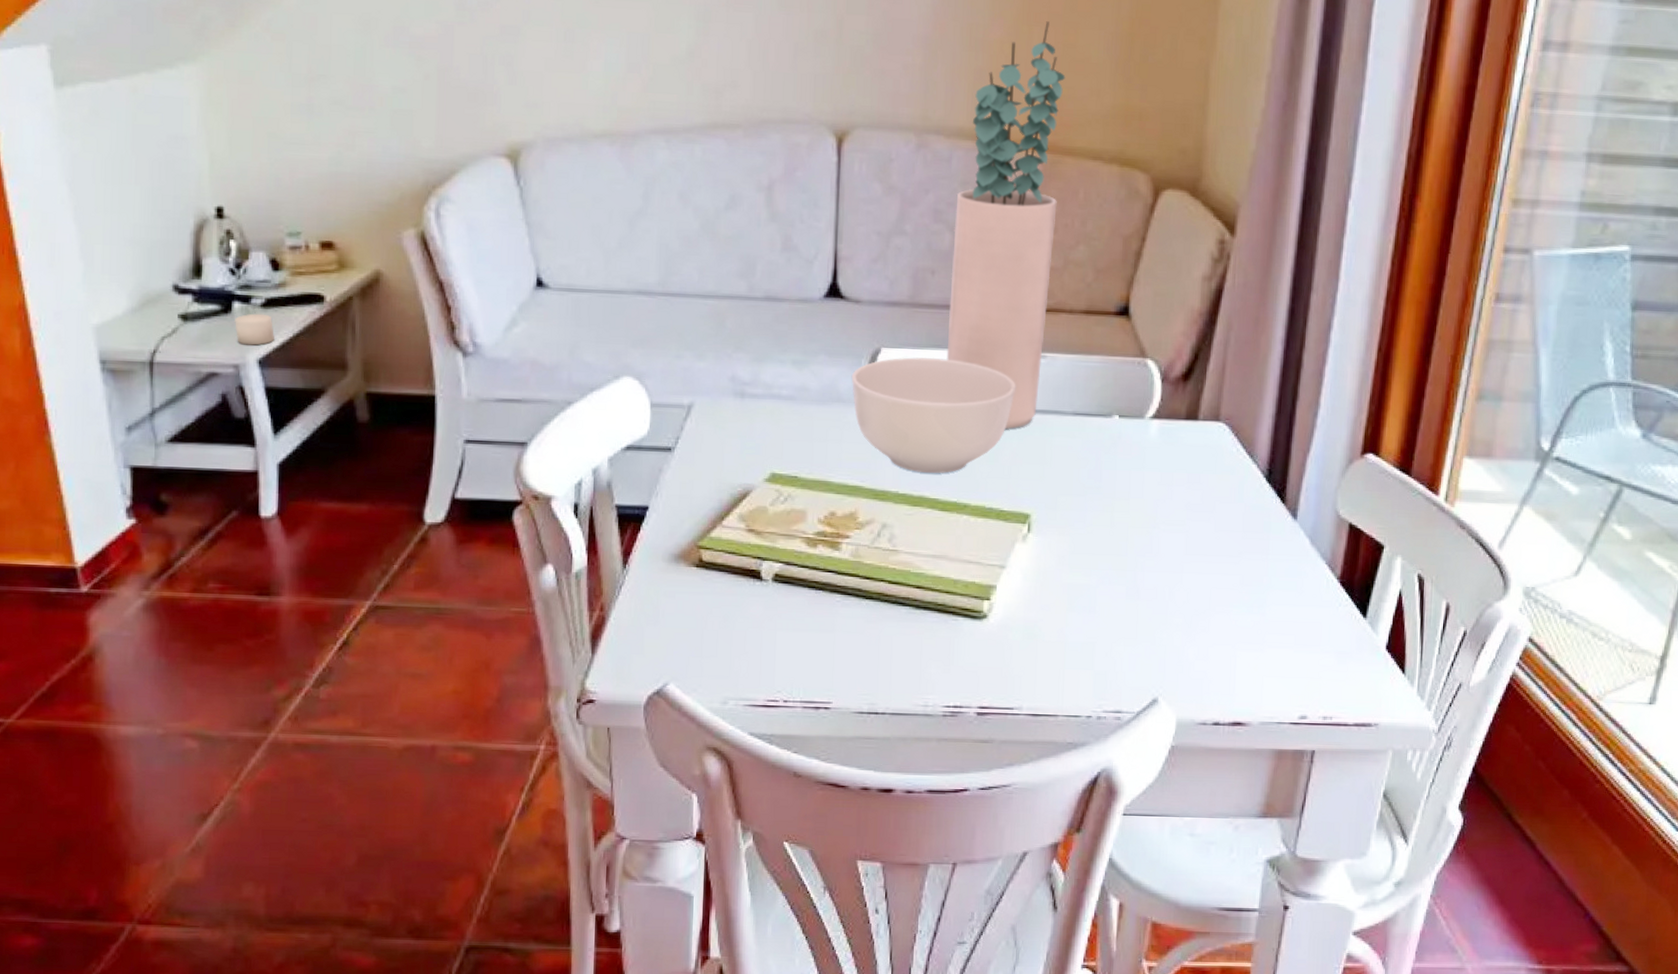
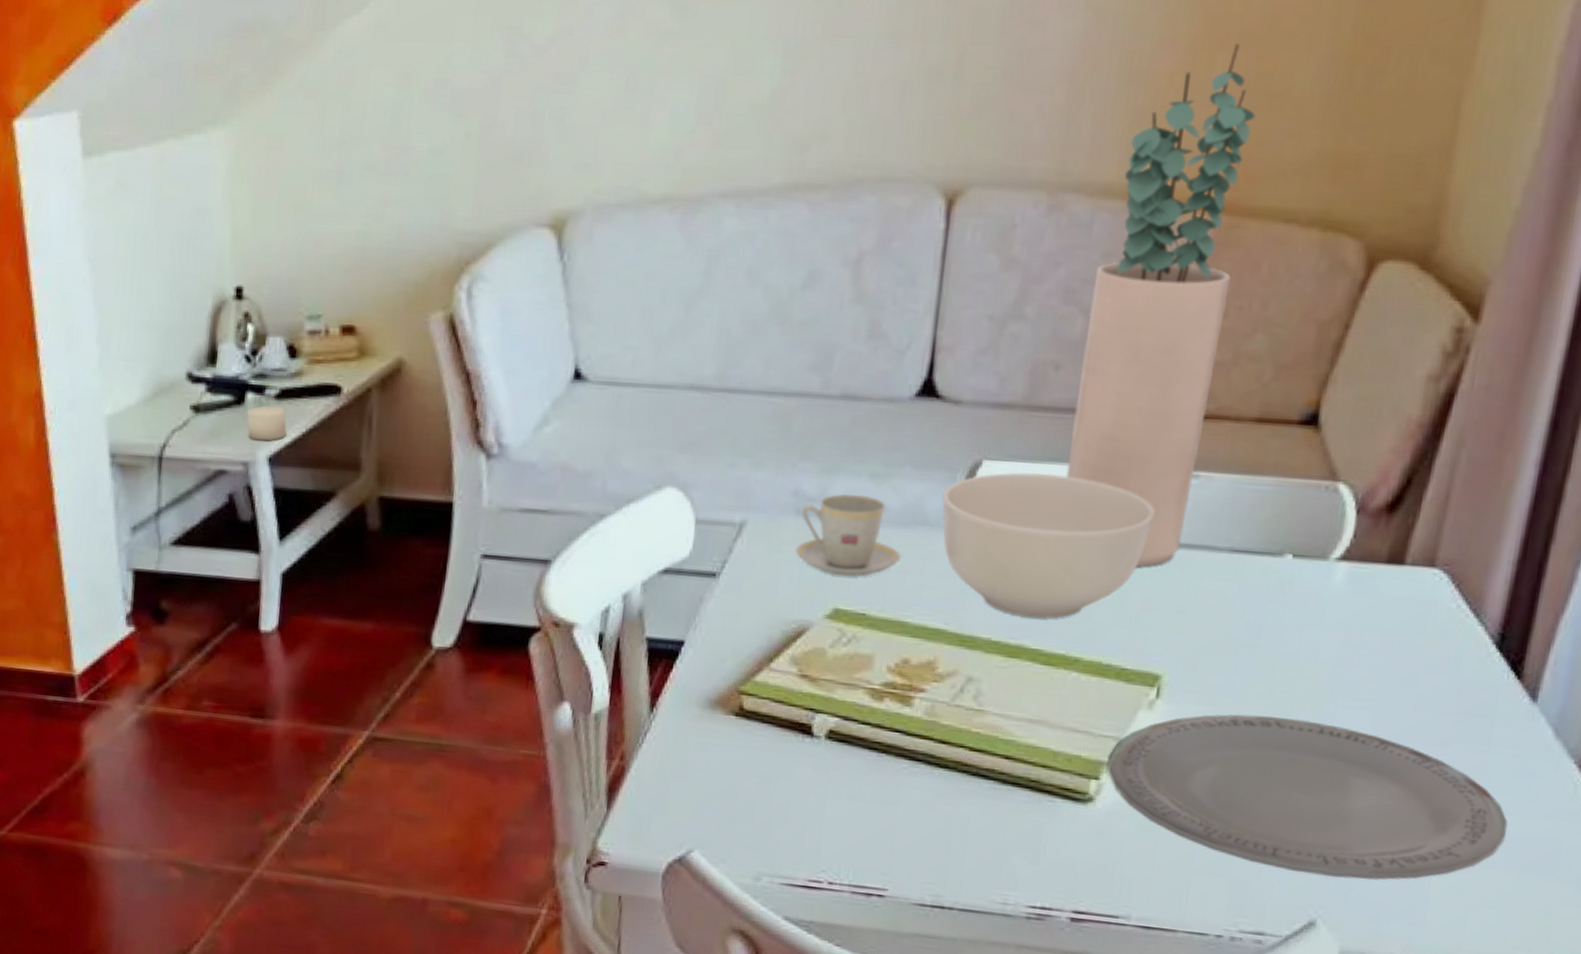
teacup: none [736,378,823,447] -> present [795,493,901,577]
plate: none [996,541,1284,663] -> present [1107,714,1508,880]

